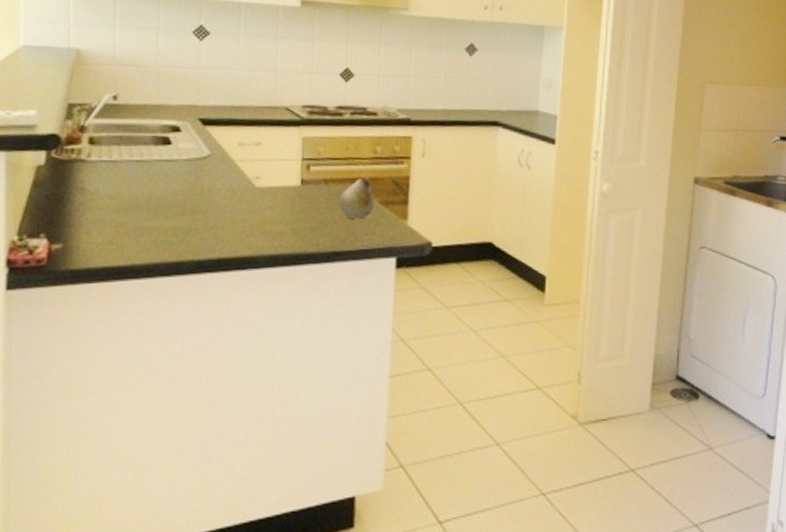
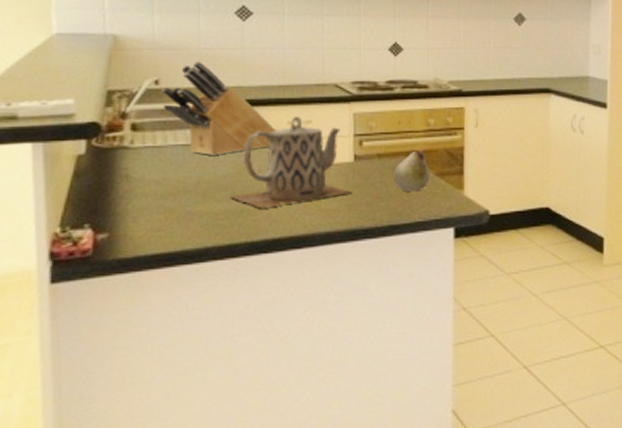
knife block: none [119,78,226,174] -> present [161,61,275,157]
teapot: none [179,138,298,228] -> present [230,117,353,209]

